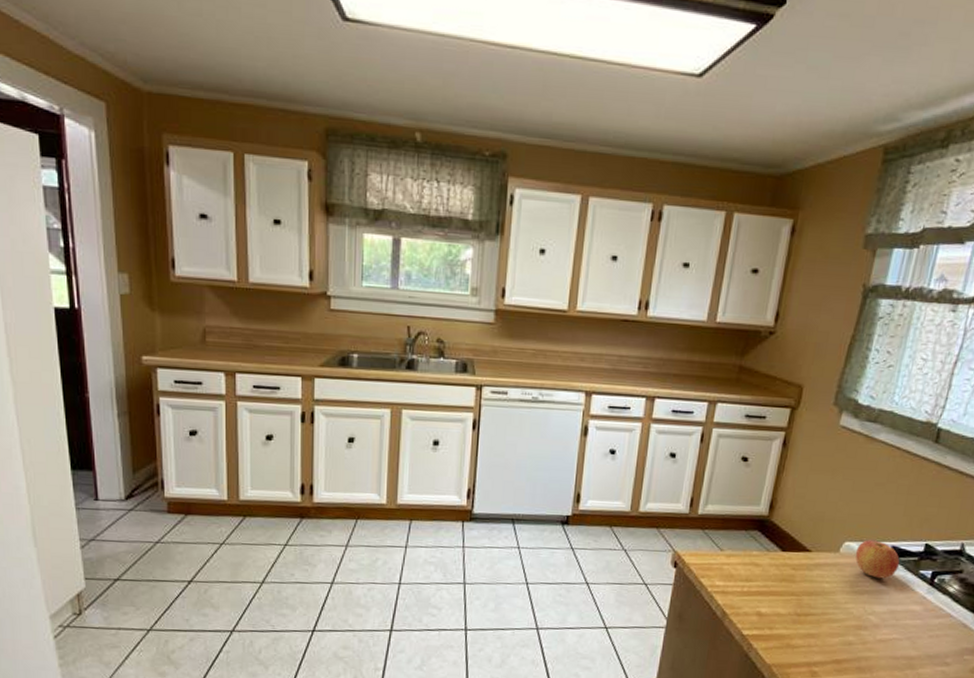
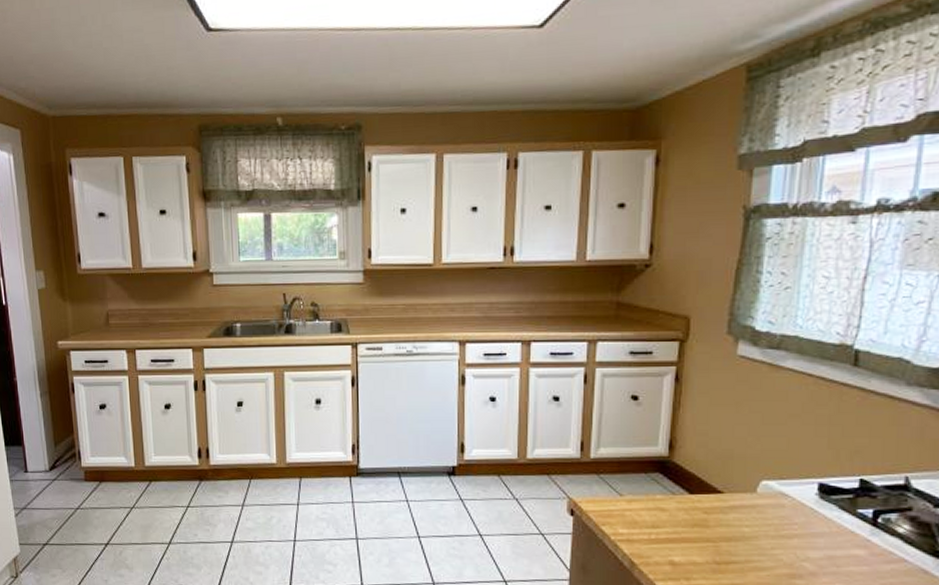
apple: present [855,540,900,579] -> none [776,477,830,520]

